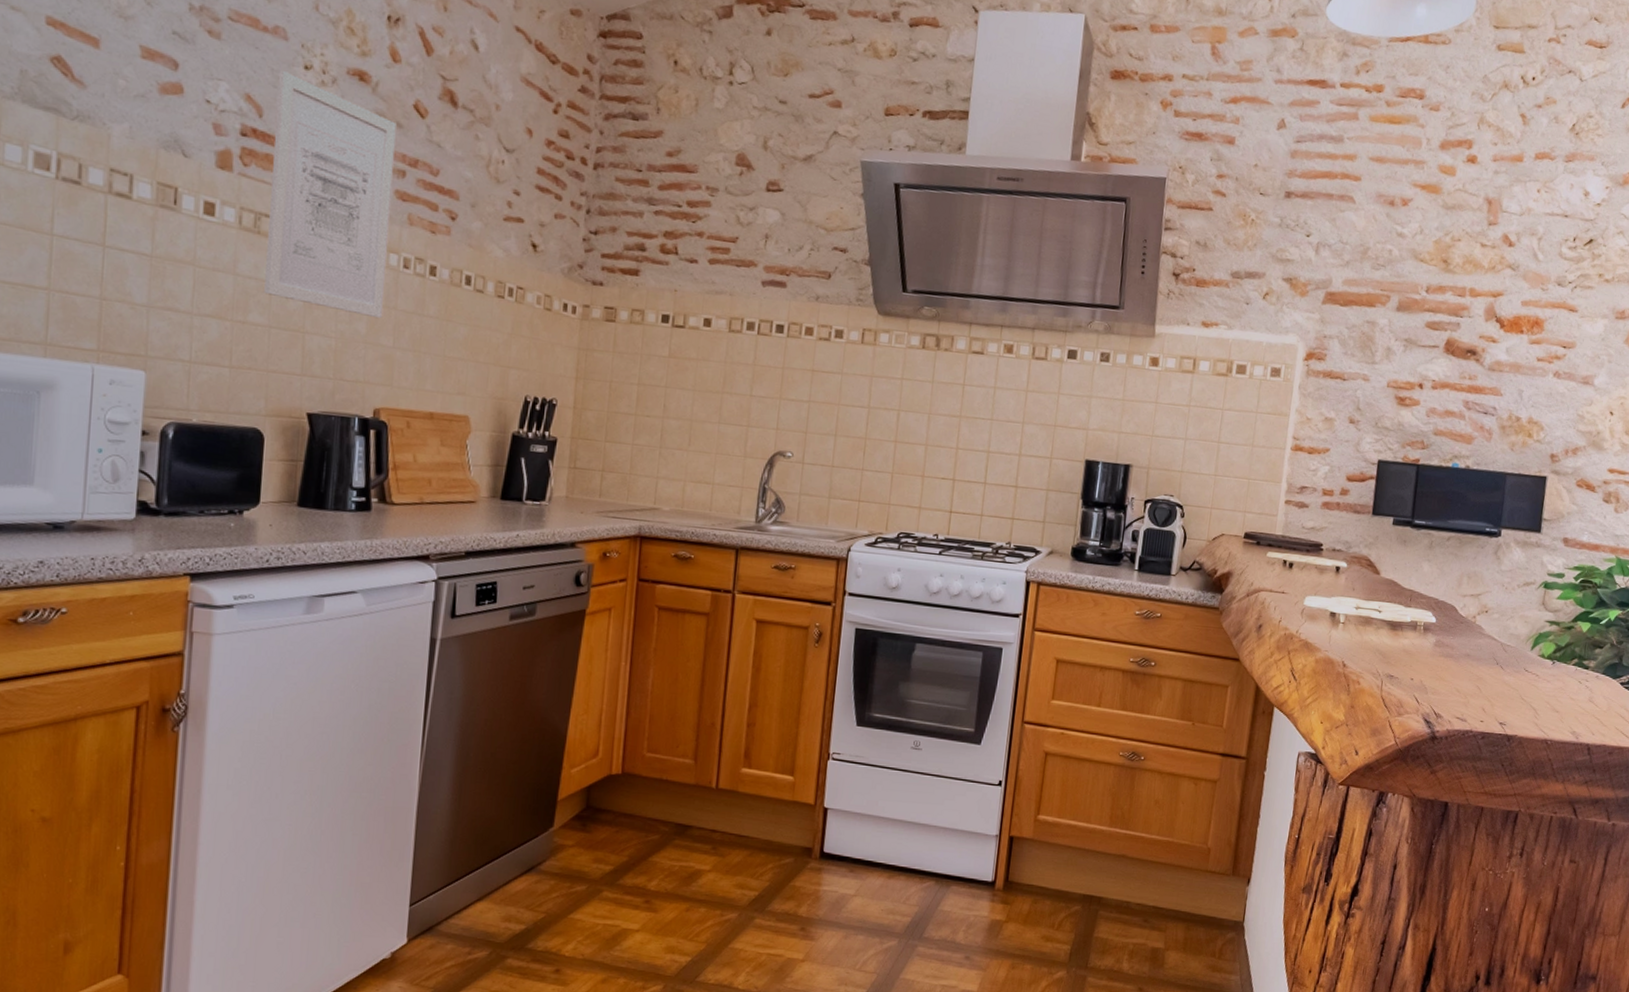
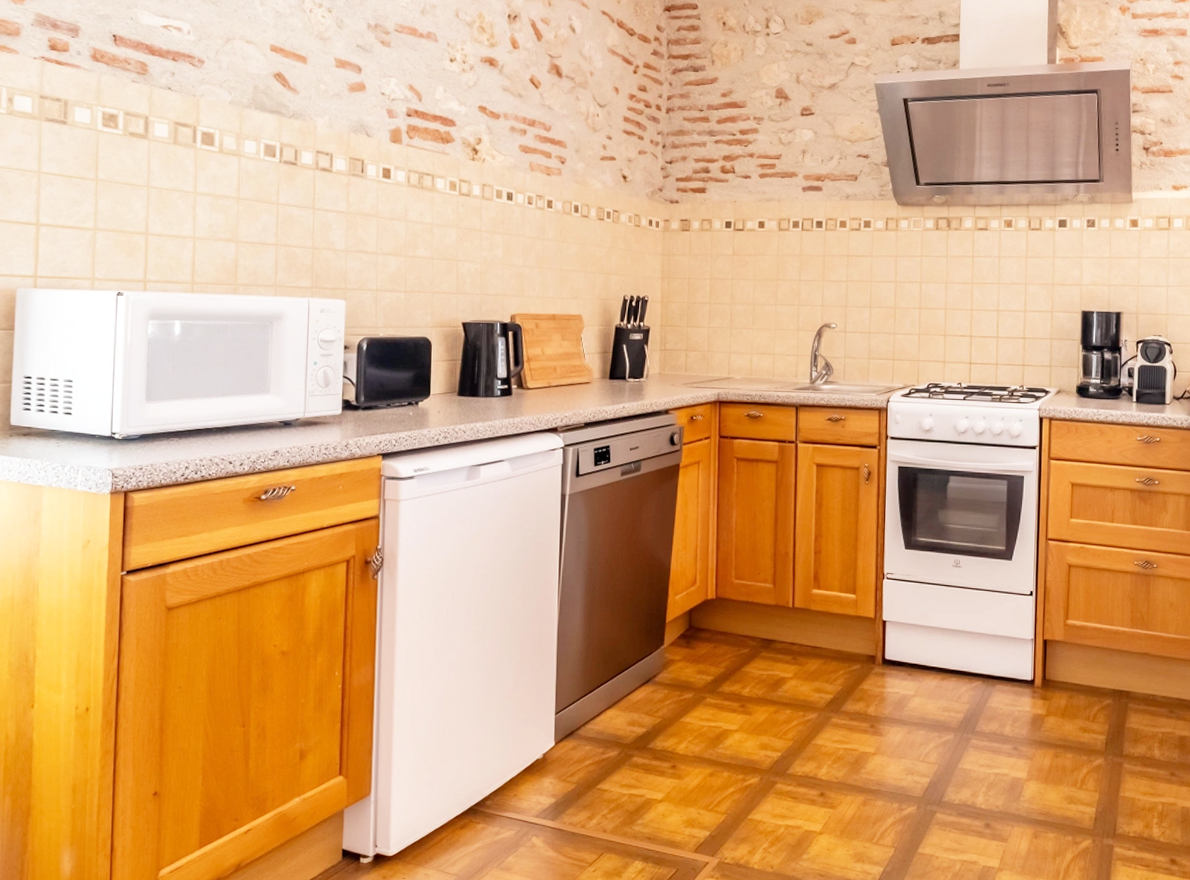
wall art: present [264,71,397,319] -> none [428,65,518,245]

